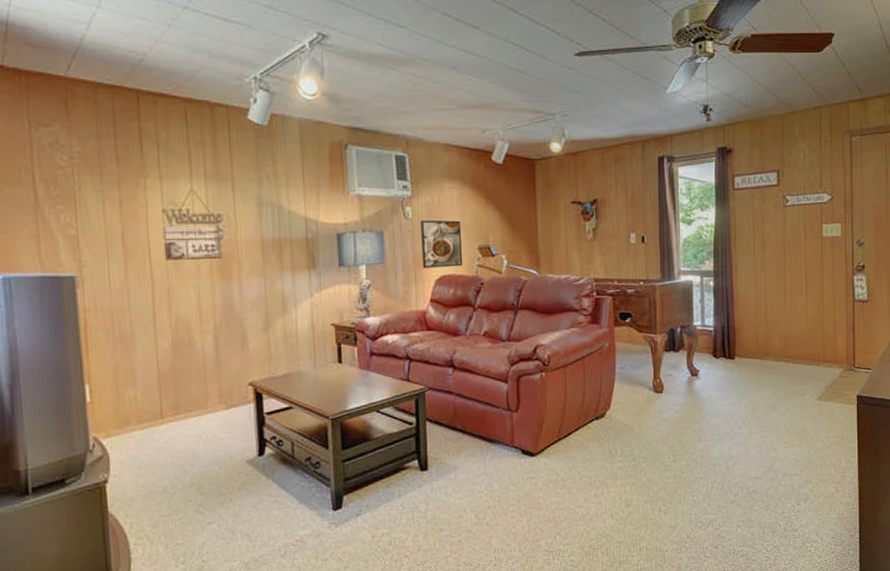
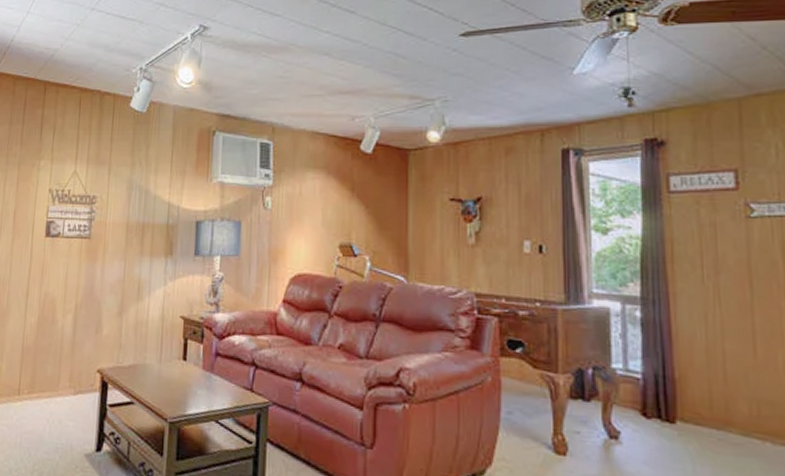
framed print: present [420,220,463,268] -> none [278,211,322,266]

